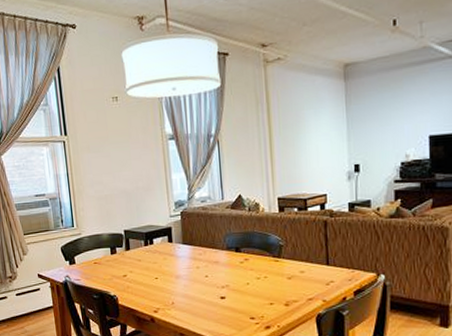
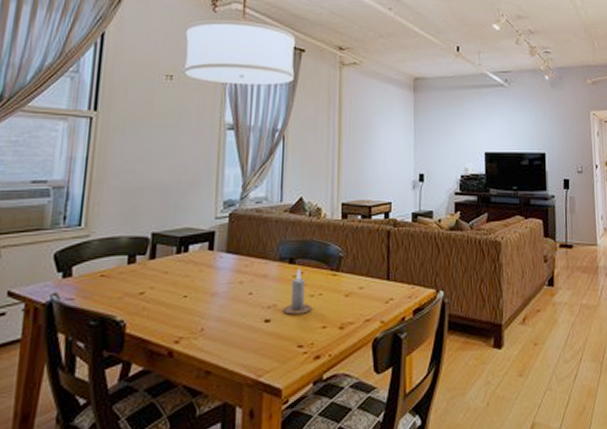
candle: none [234,255,260,293] -> present [282,267,313,315]

